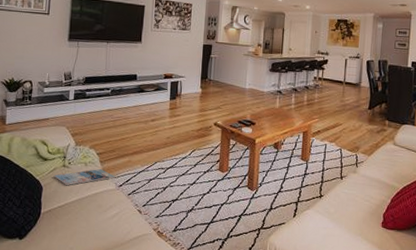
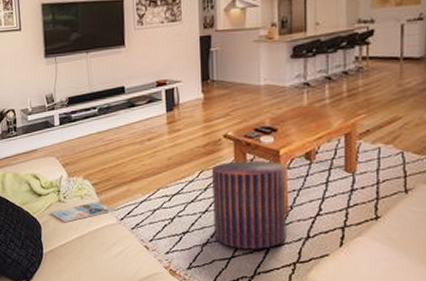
stool: none [198,144,259,217] -> present [212,160,287,249]

